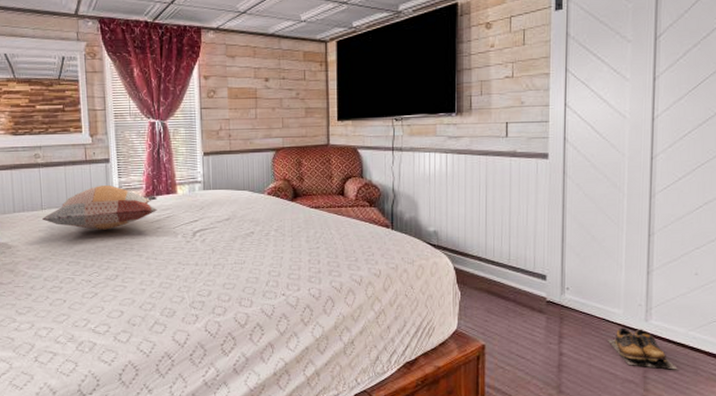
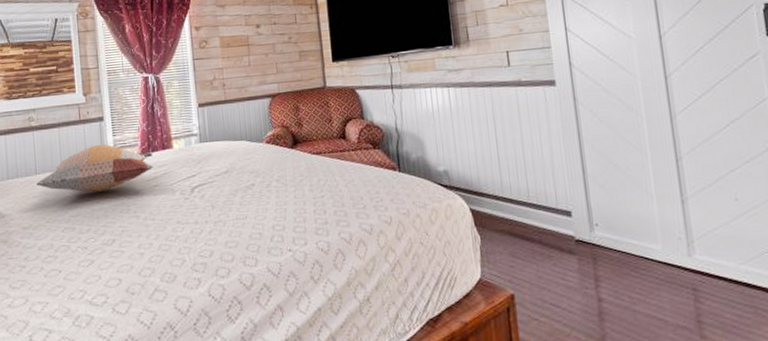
shoes: present [606,327,678,370] -> none [648,265,735,311]

